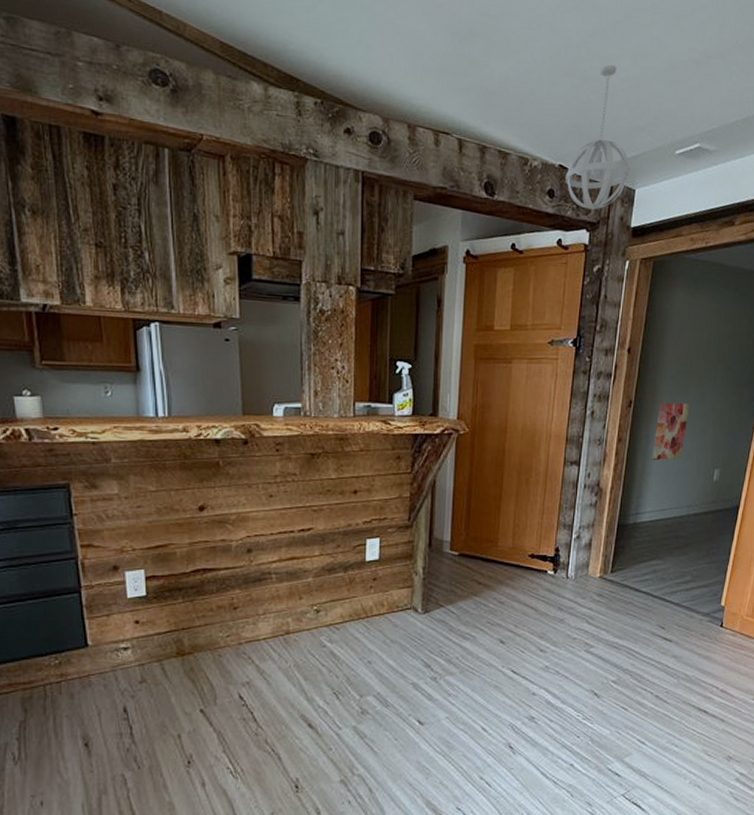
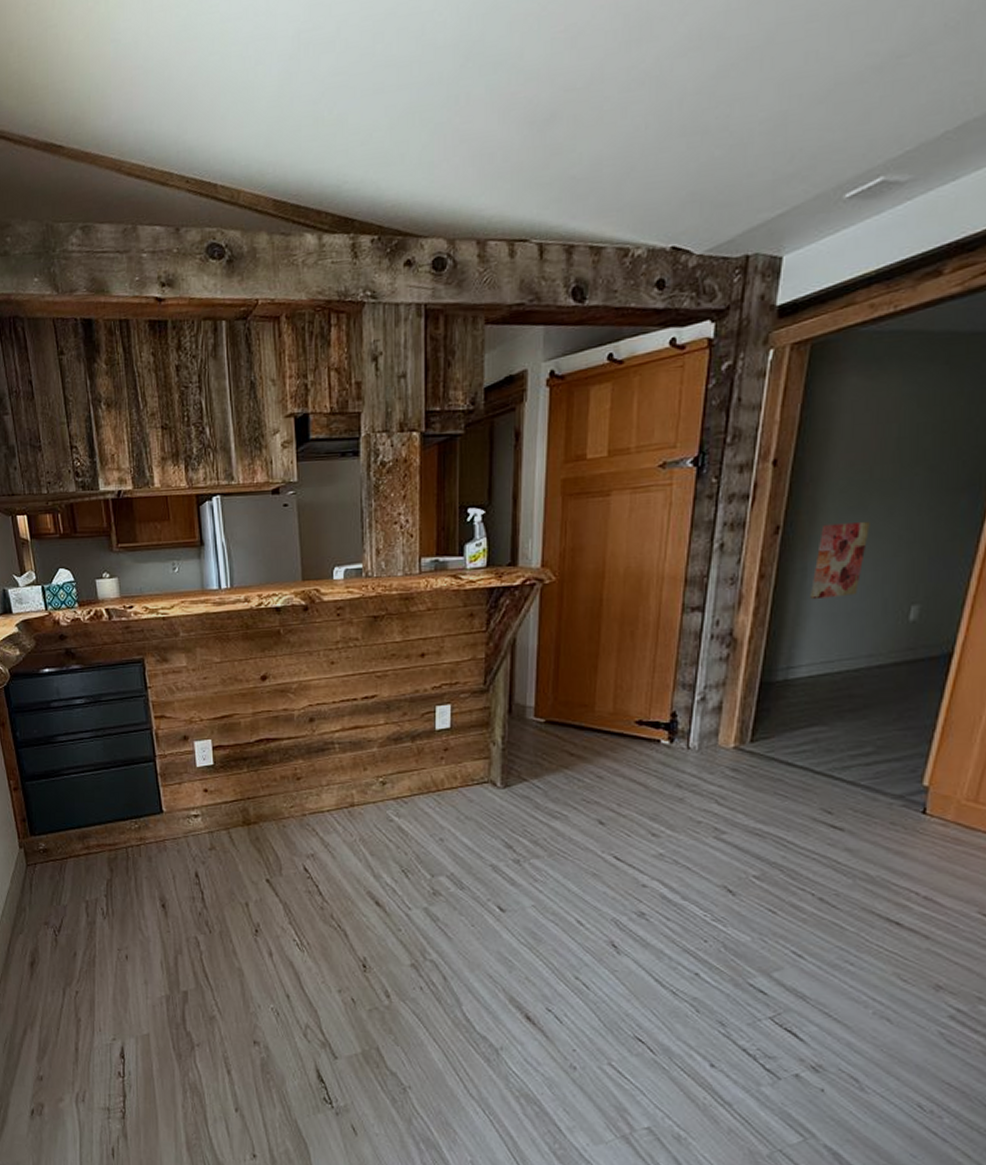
pendant light: present [566,64,630,210] -> none [681,104,775,295]

